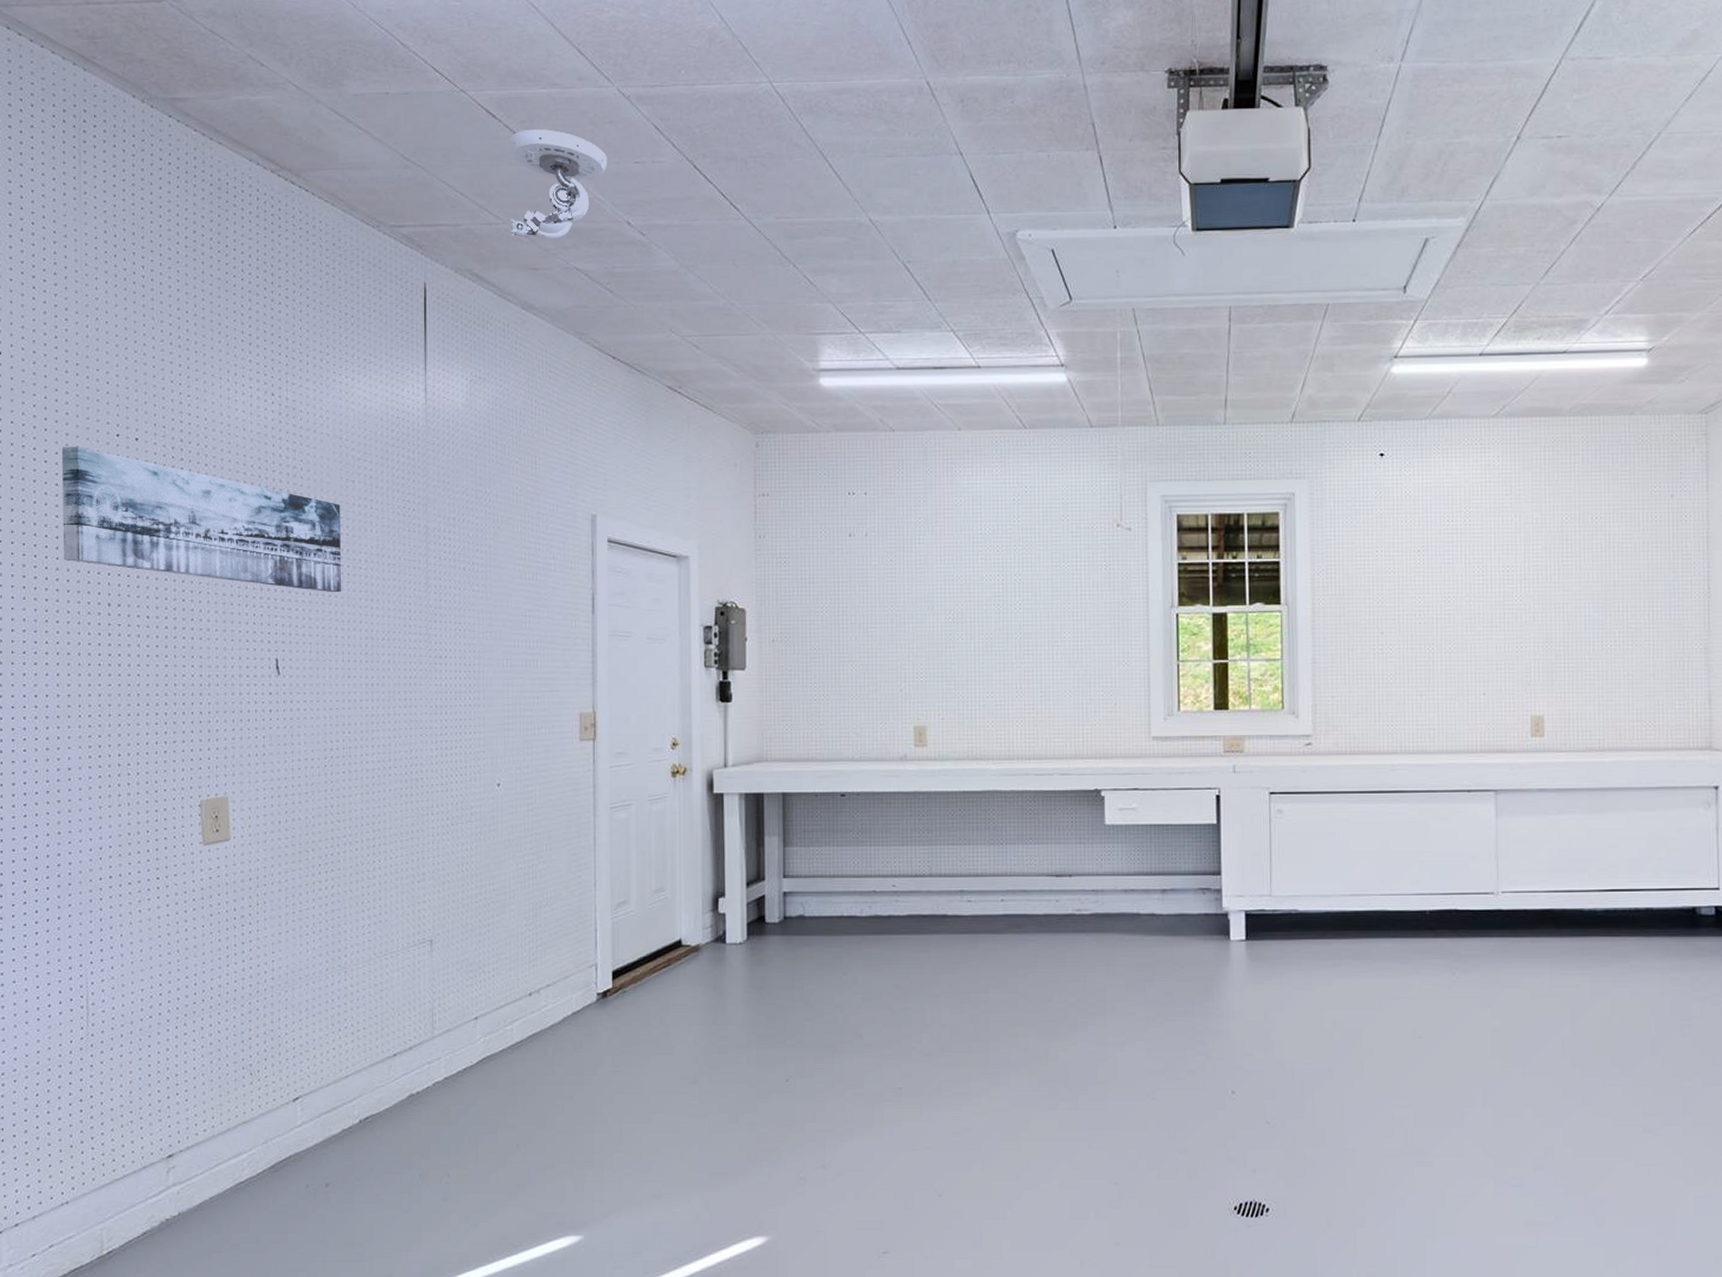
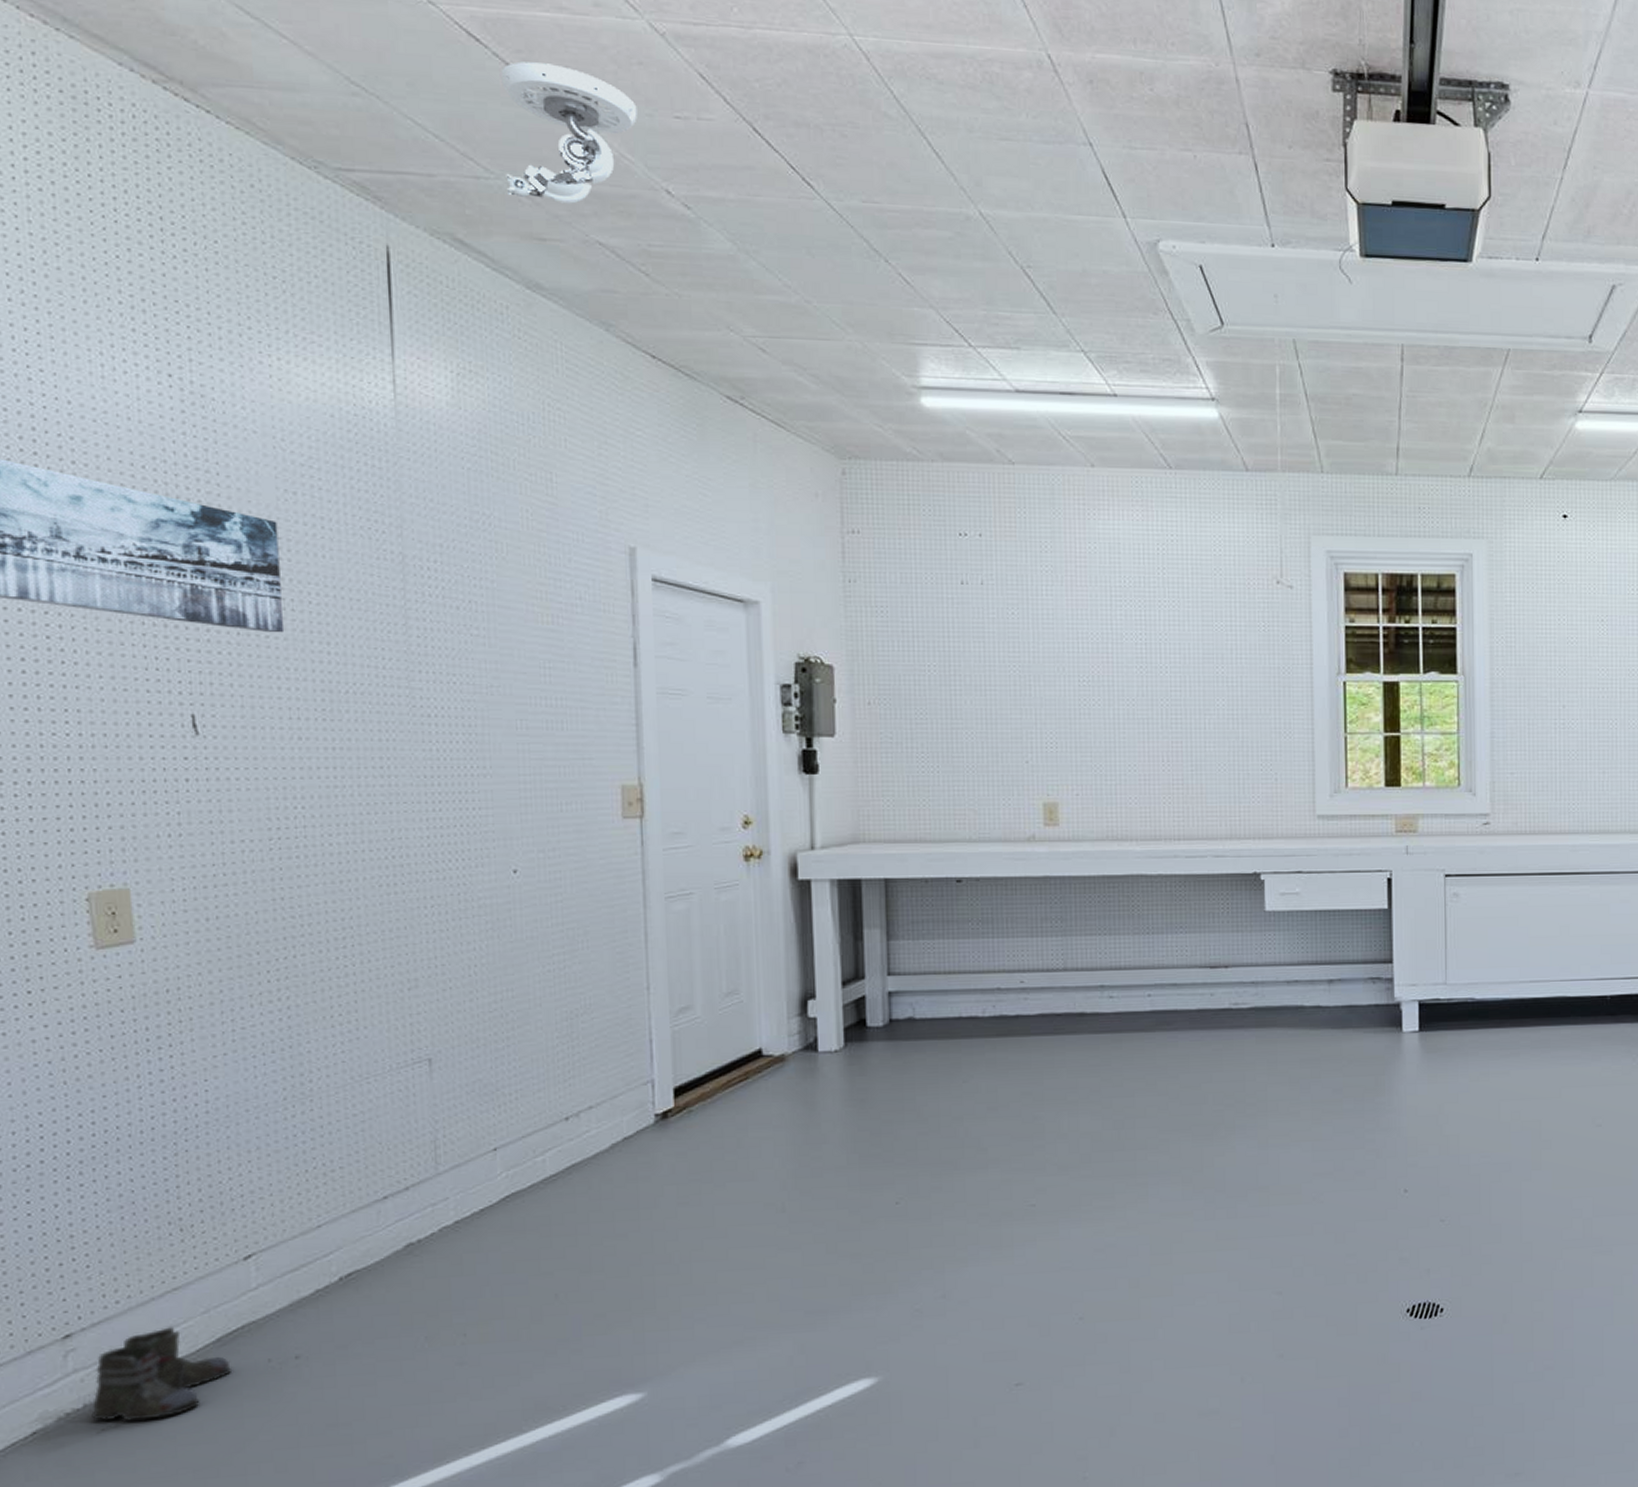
boots: none [183,1153,282,1238] -> present [91,1327,233,1434]

